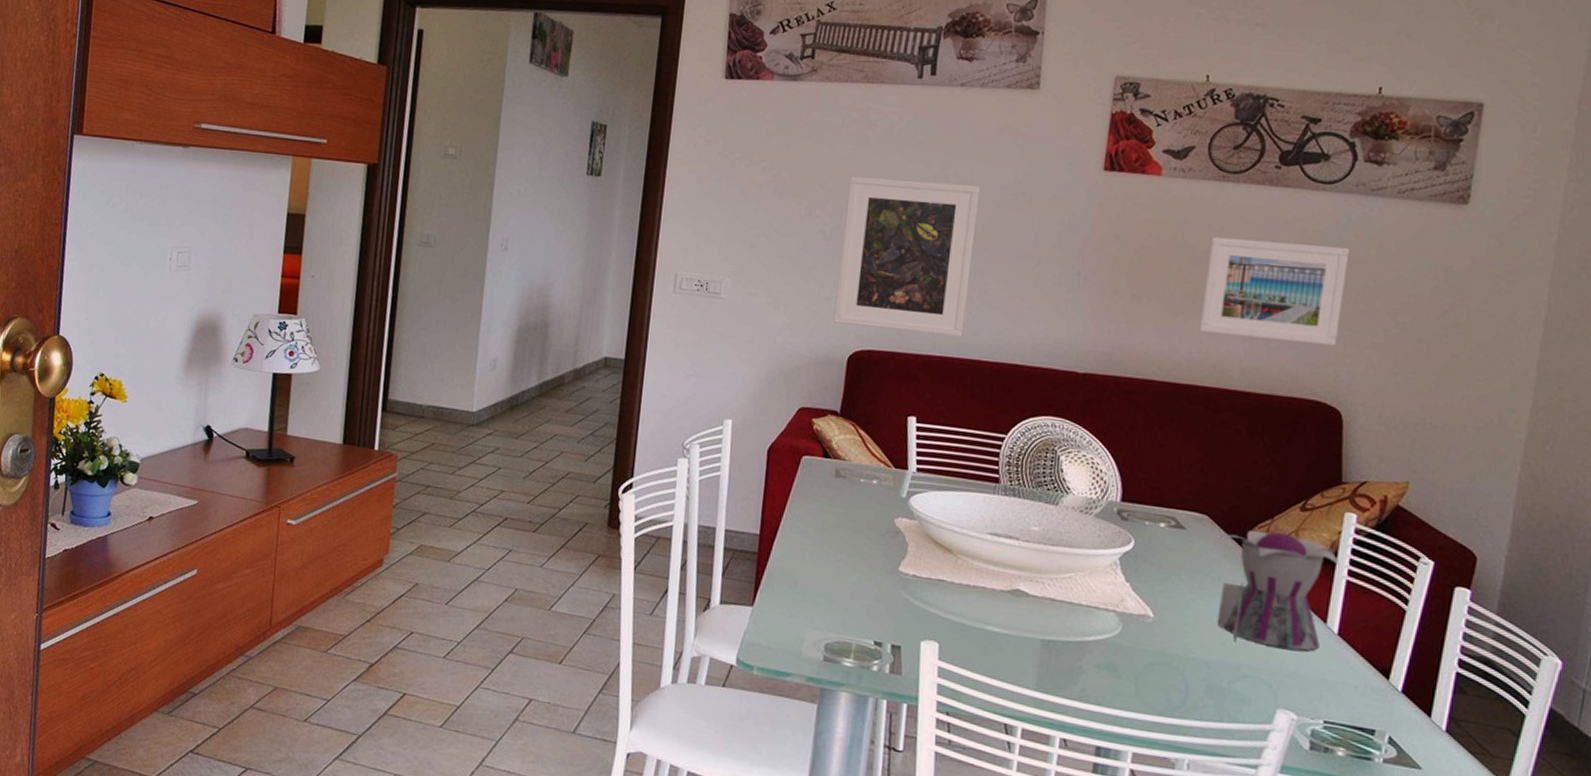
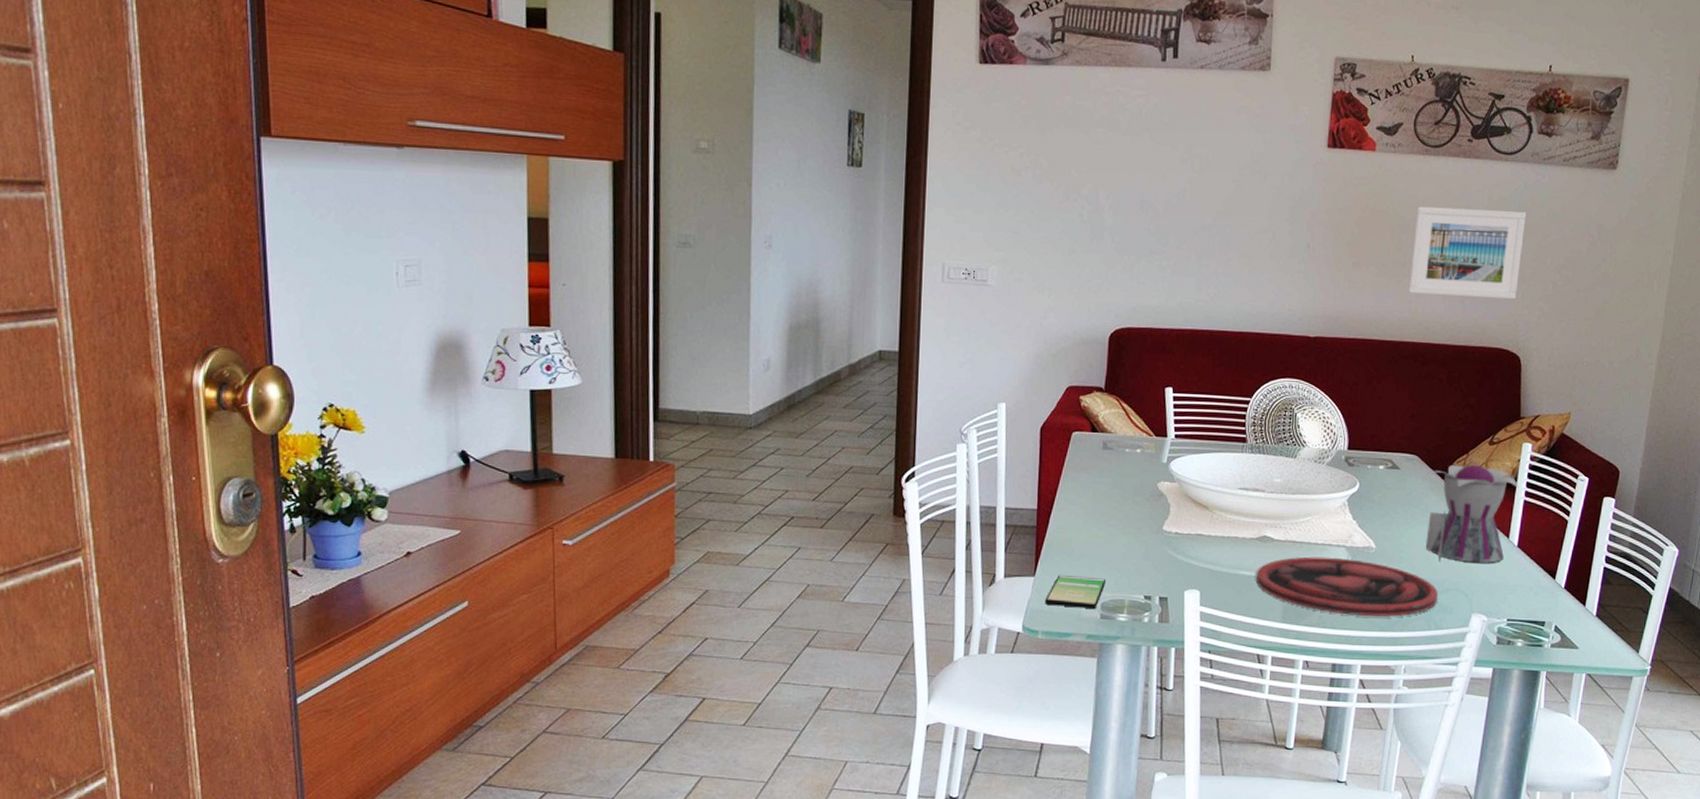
smartphone: none [762,607,831,650] -> present [1045,574,1105,610]
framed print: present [833,176,981,338] -> none [1095,159,1222,311]
plate: none [1005,617,1233,701] -> present [1255,556,1438,617]

